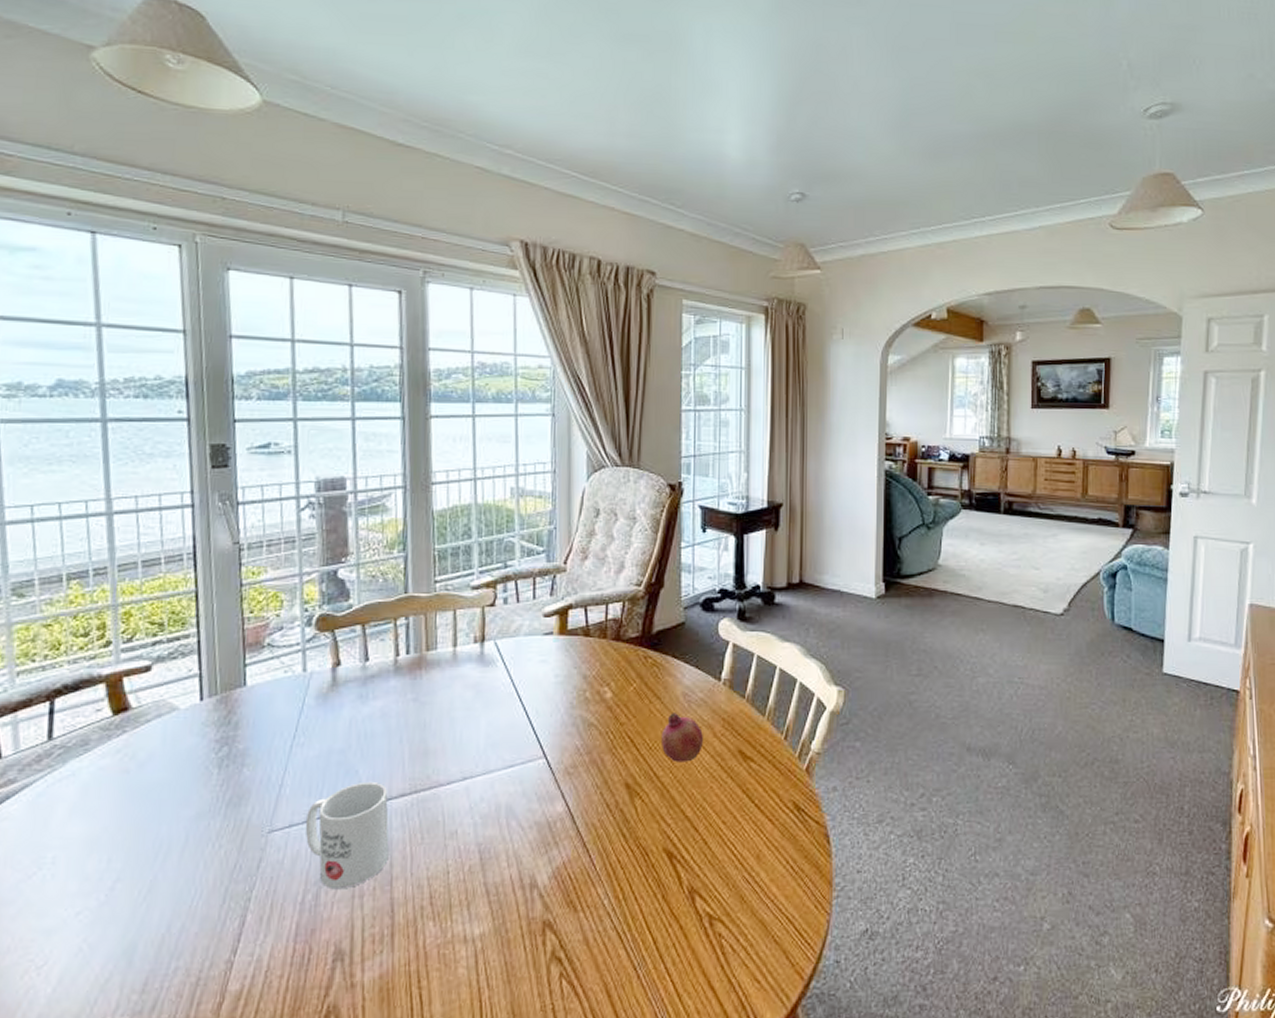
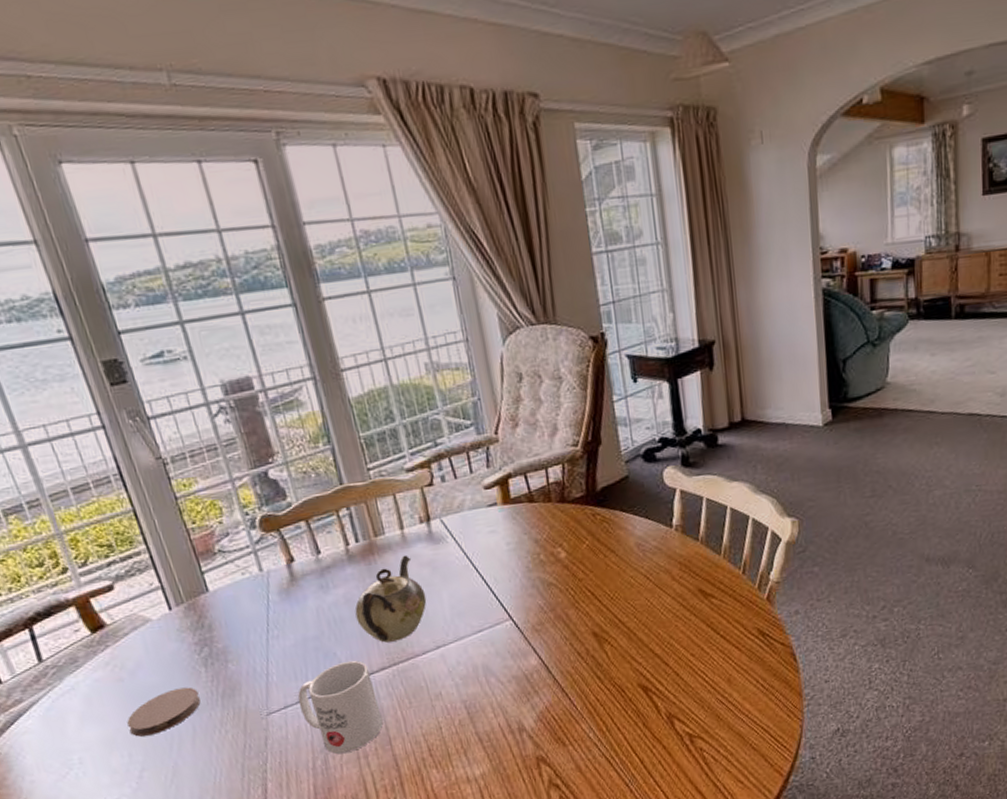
coaster: none [117,789,203,840] -> present [127,687,201,737]
teapot: none [388,674,464,766] -> present [354,555,427,643]
fruit: present [660,713,703,762] -> none [620,563,663,608]

